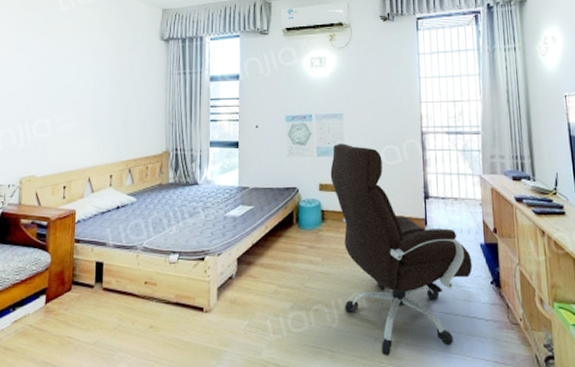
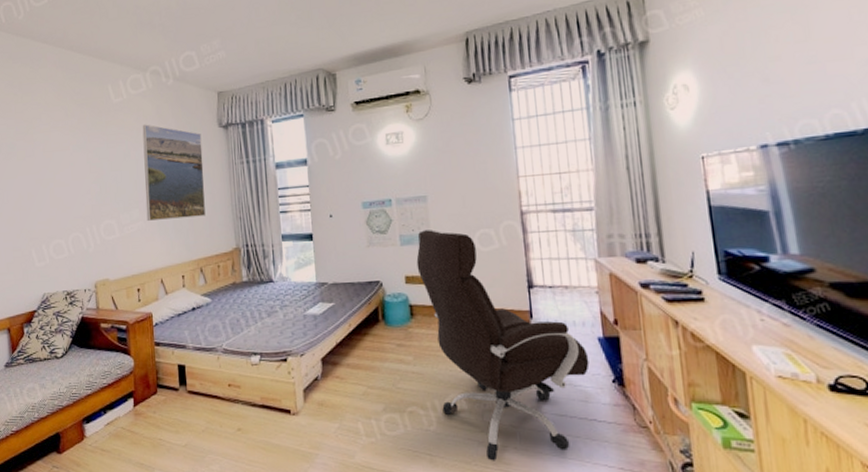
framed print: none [81,32,143,121] -> present [142,124,205,221]

